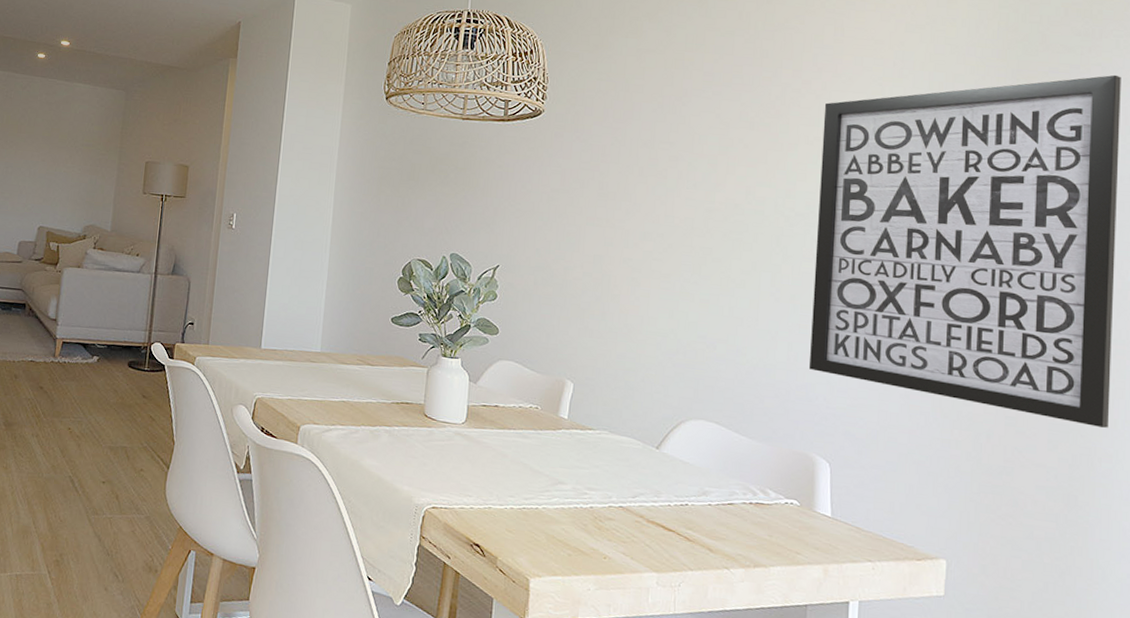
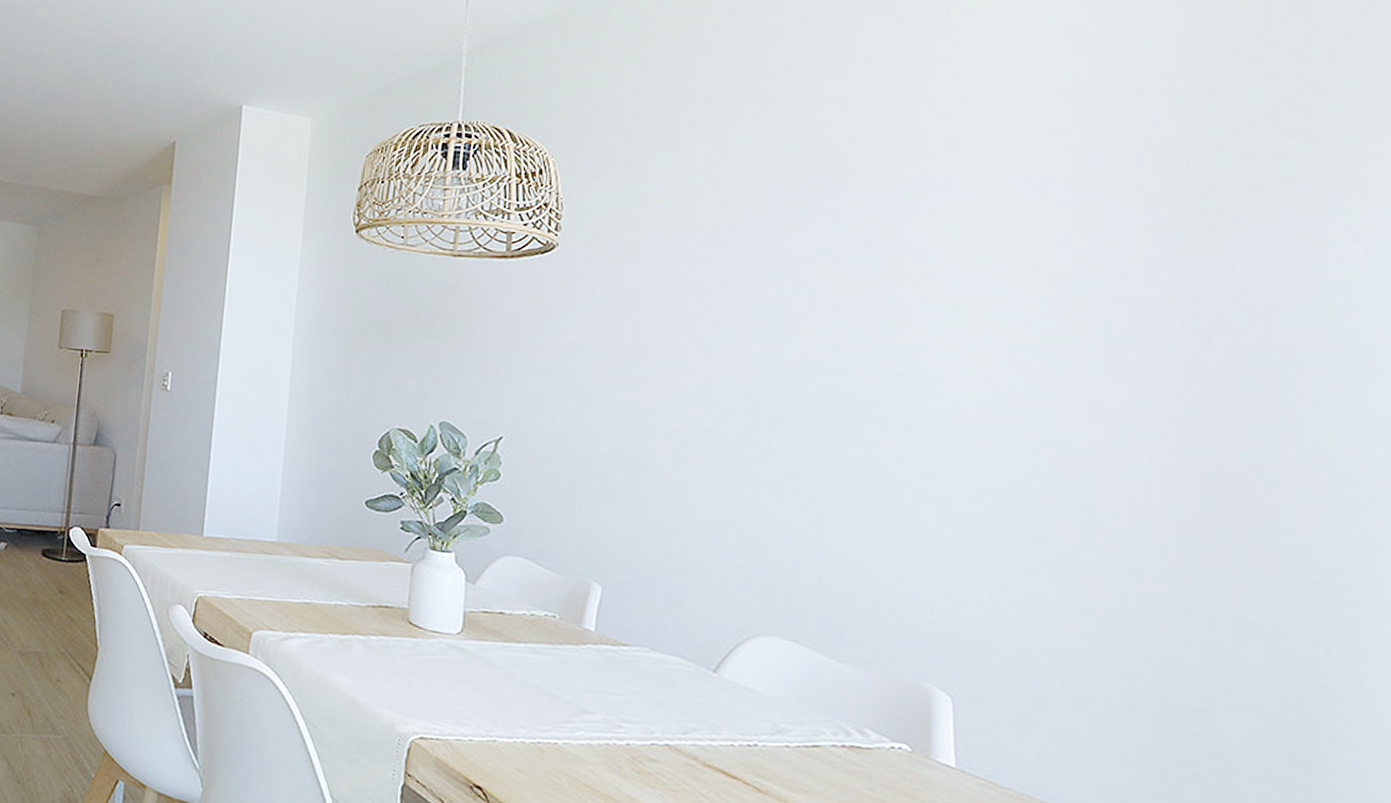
wall art: present [808,74,1121,429] -> none [919,189,1358,662]

